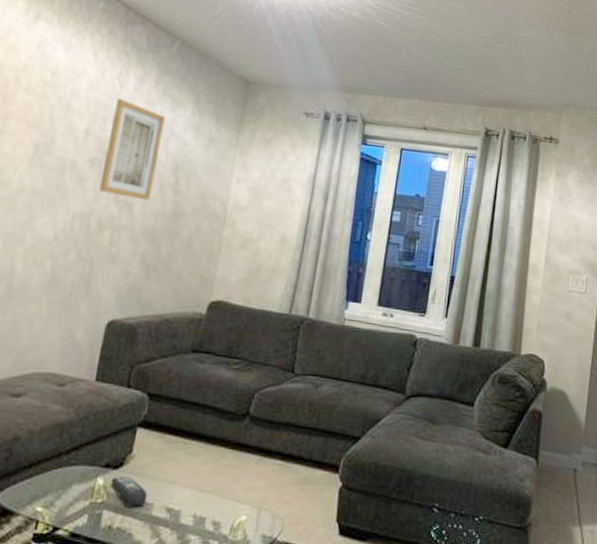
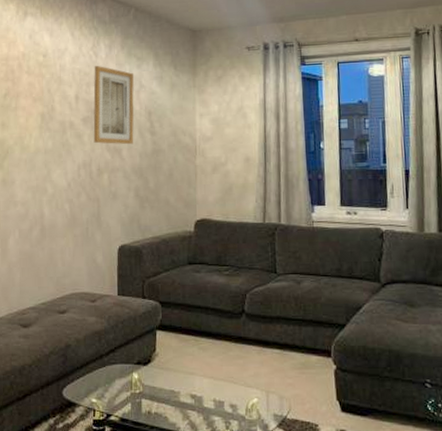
remote control: present [111,476,148,506] -> none [144,371,174,395]

